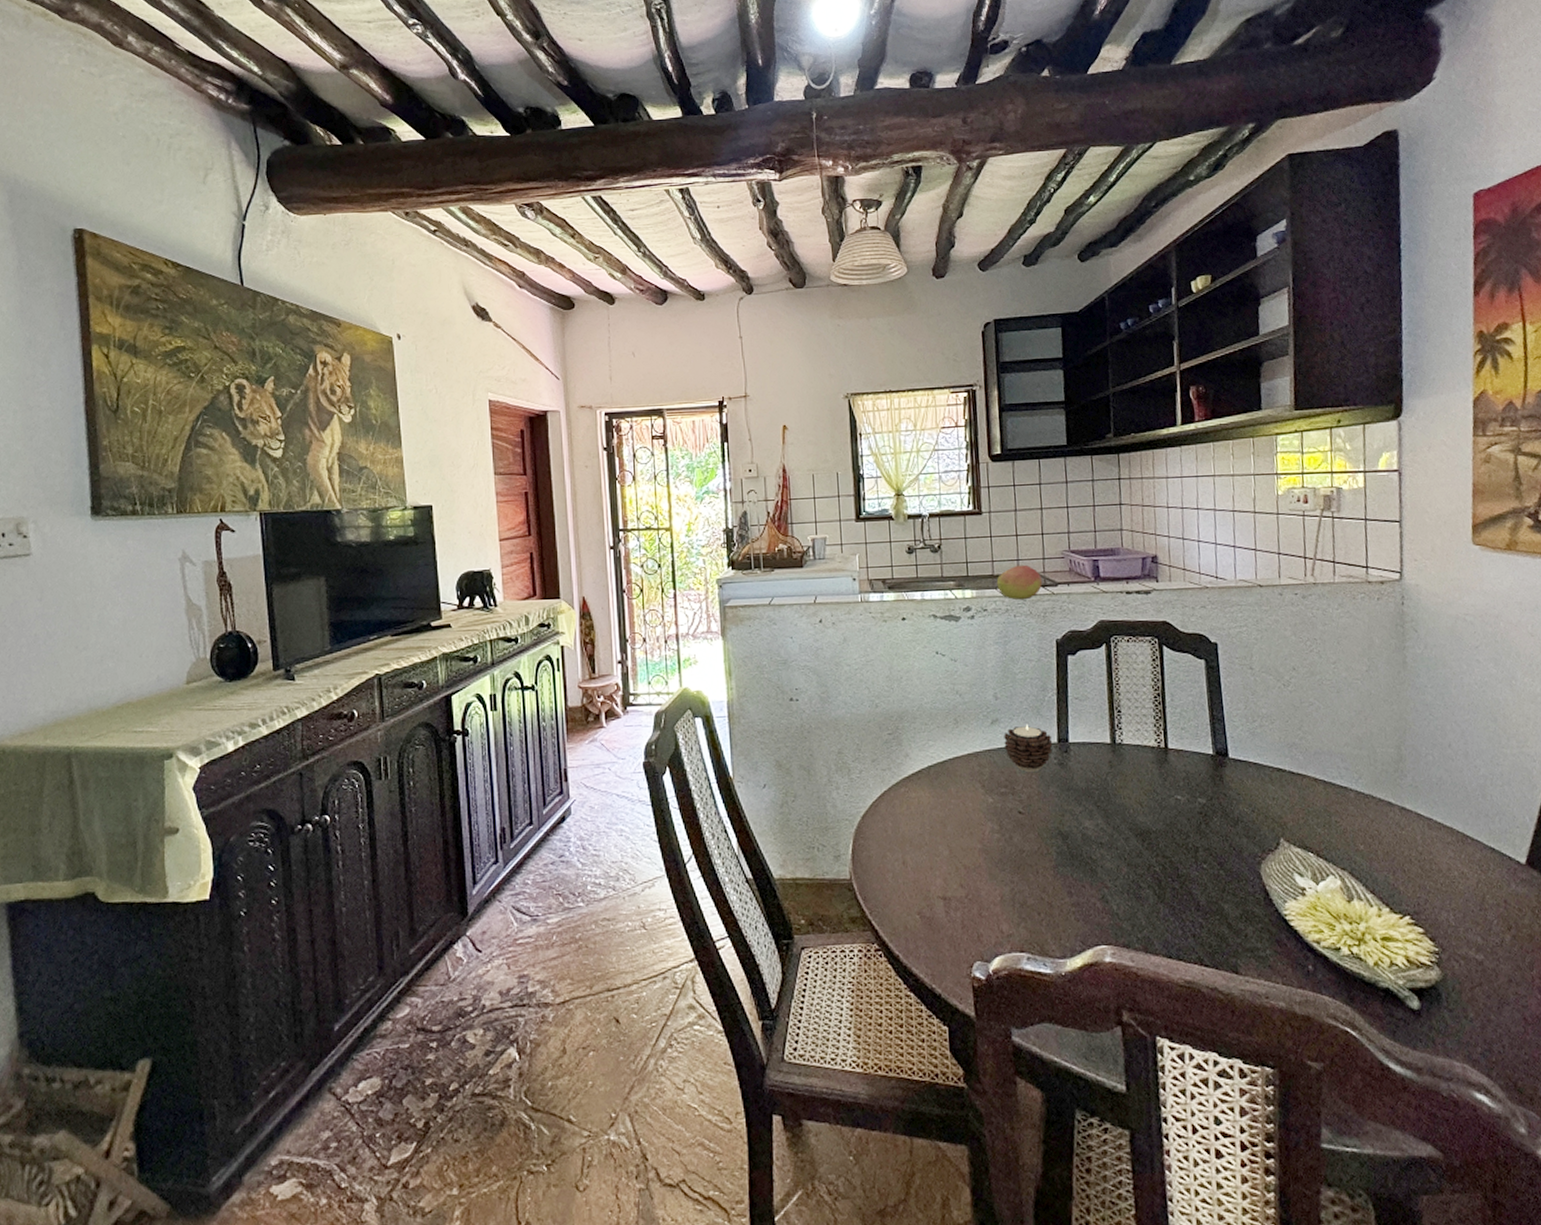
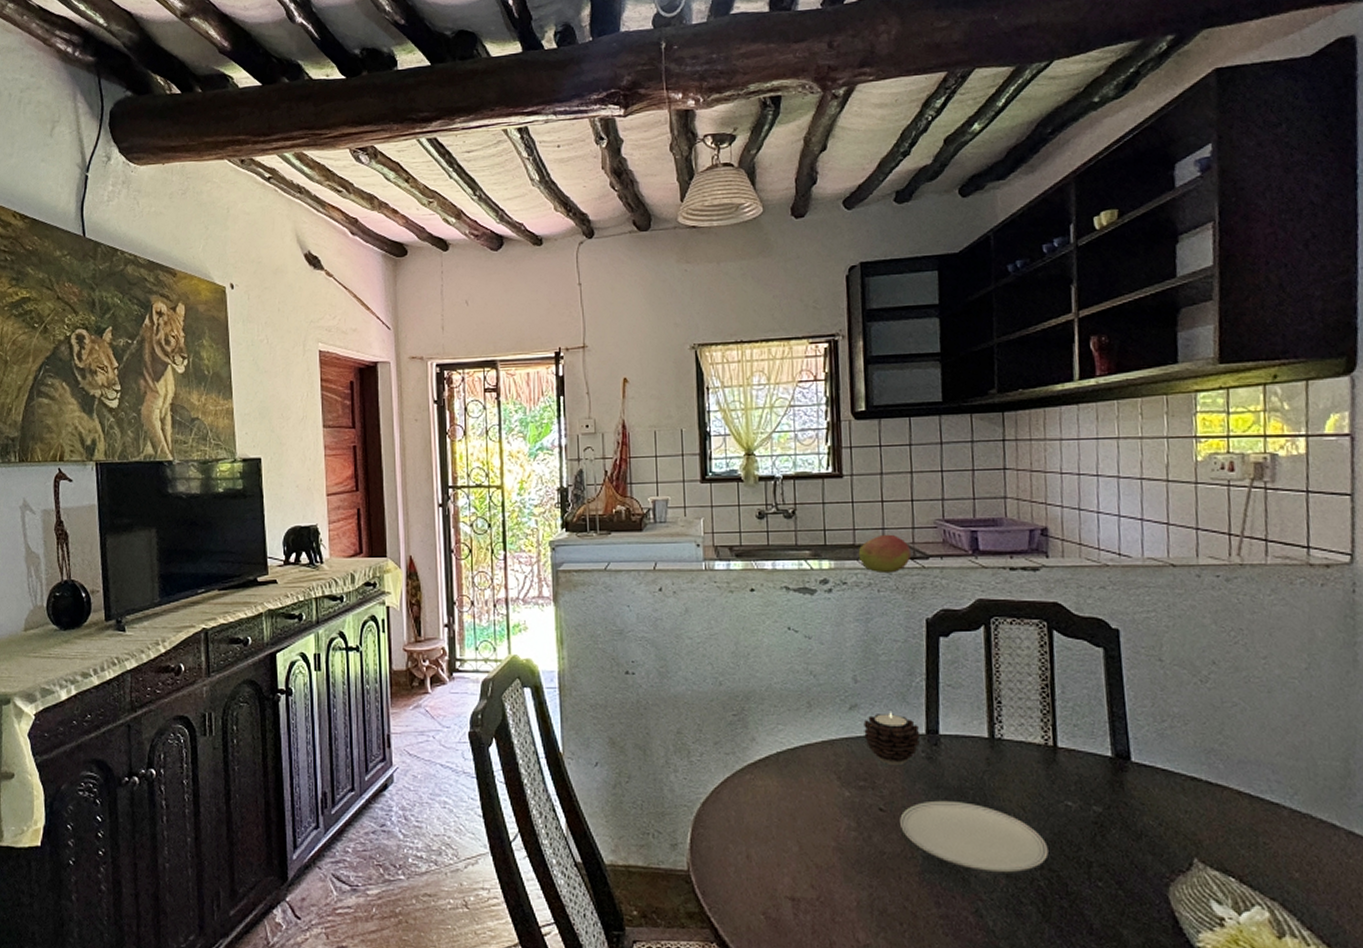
plate: none [1036,801,1162,863] -> present [900,800,1049,873]

